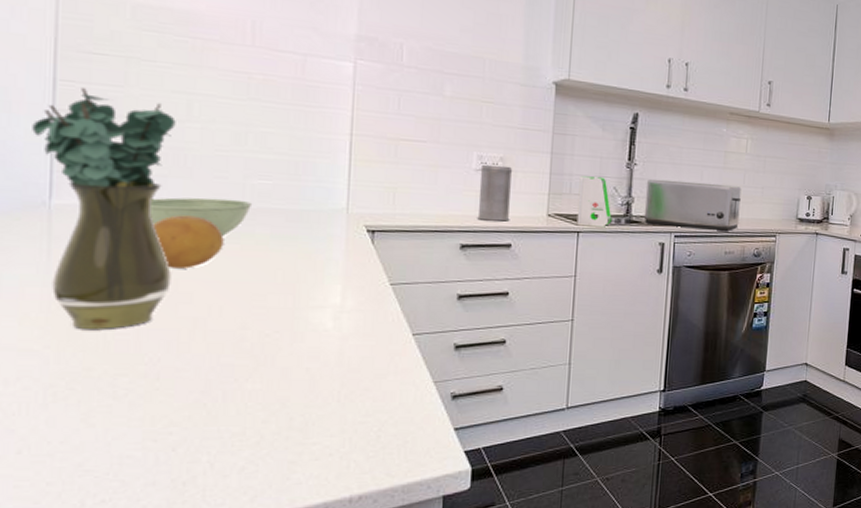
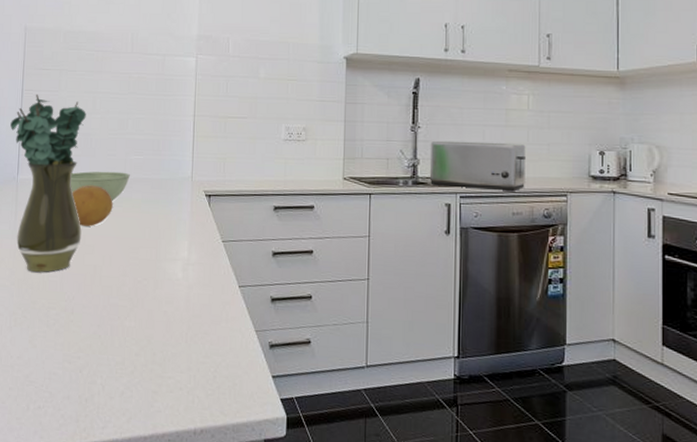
canister: present [477,164,513,222] -> none [286,134,314,186]
soap dispenser: present [576,176,612,227] -> none [368,141,400,189]

